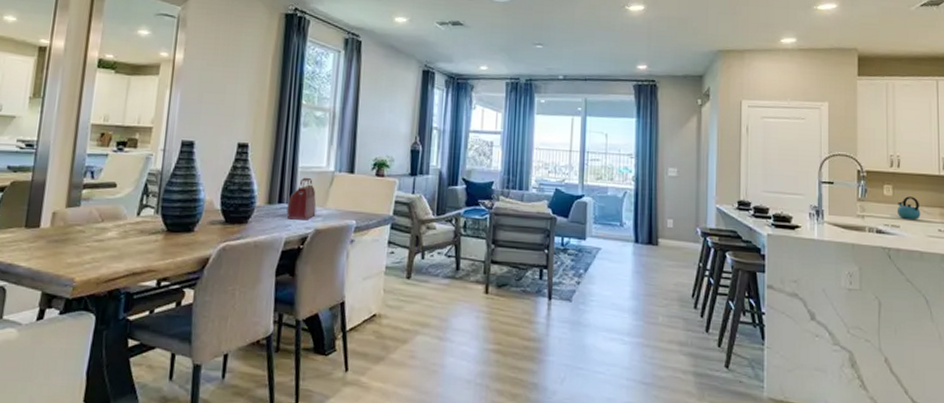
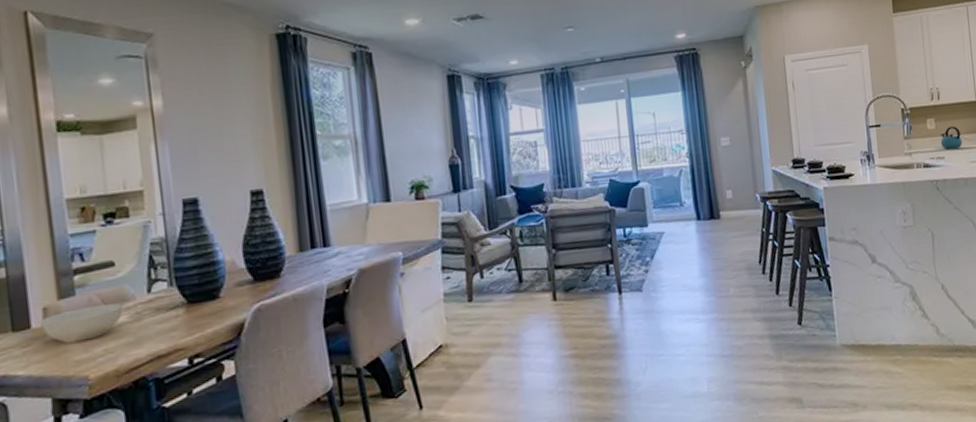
bowl: none [47,218,115,247] -> present [39,303,123,344]
handbag: present [287,177,317,220] -> none [321,214,356,264]

